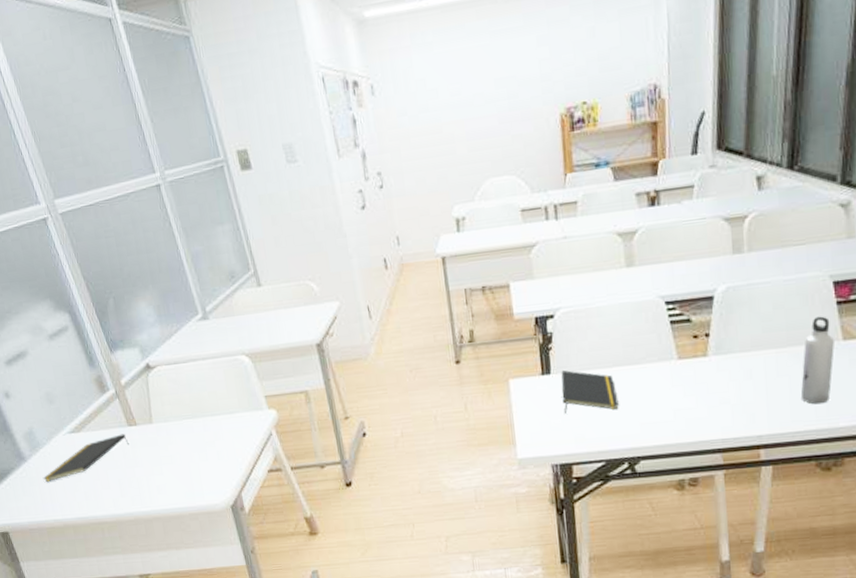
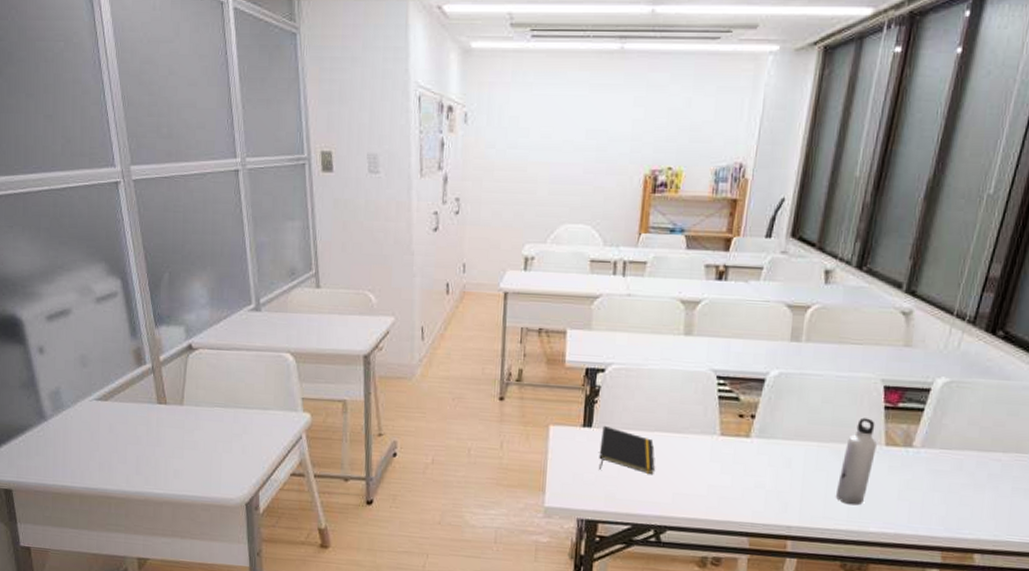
notepad: present [42,433,129,482] -> none [59,410,155,446]

